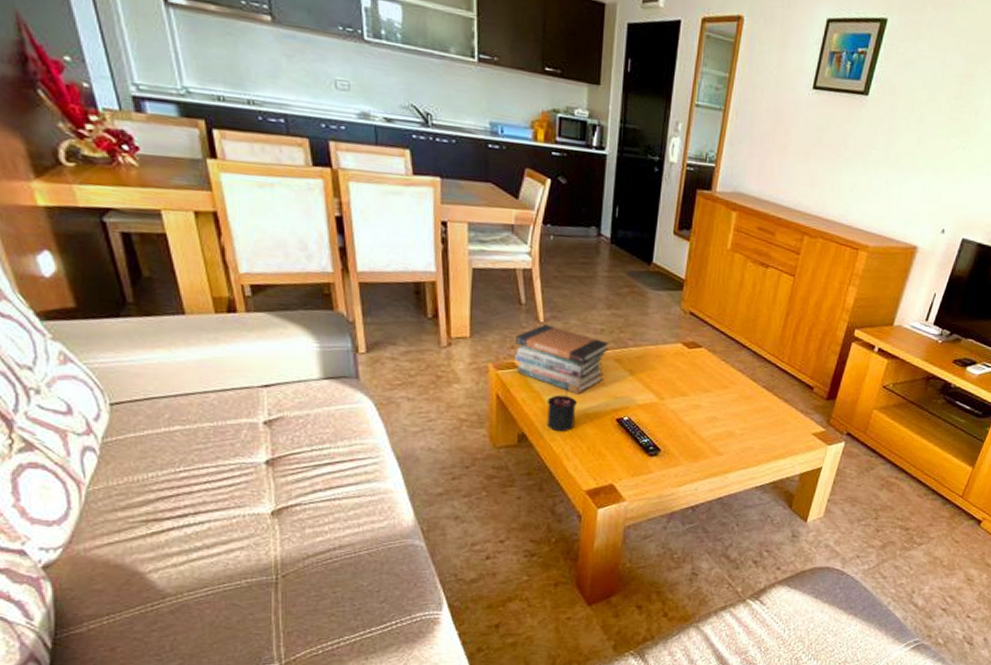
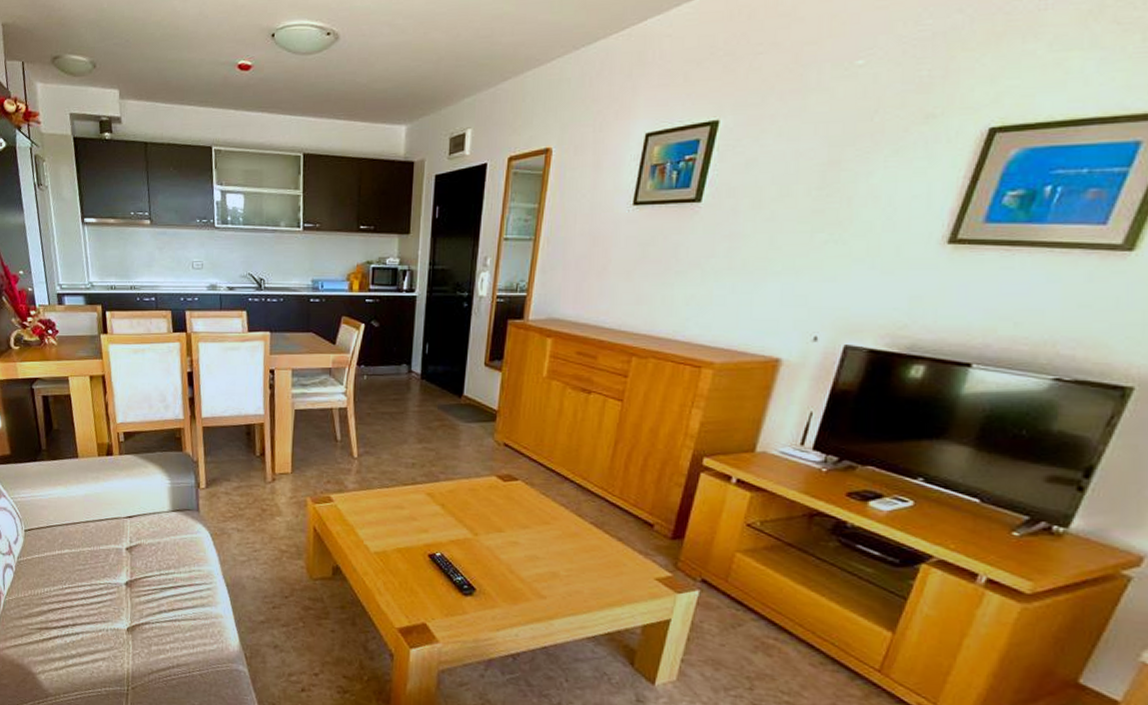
book stack: present [515,325,610,394] -> none [331,460,421,529]
candle: present [547,387,577,432] -> none [360,521,389,566]

